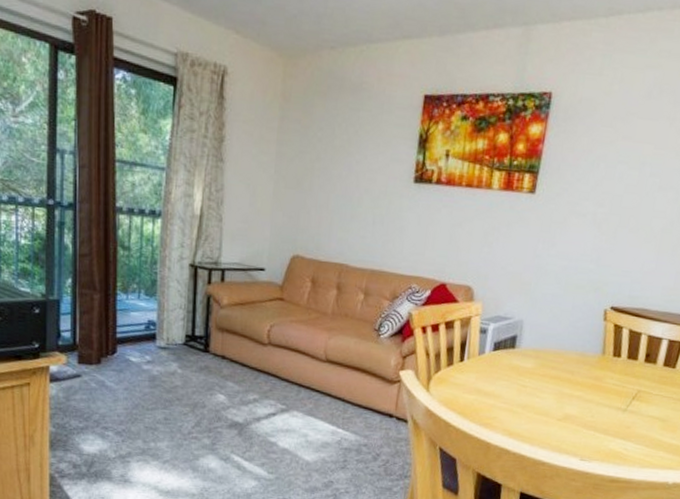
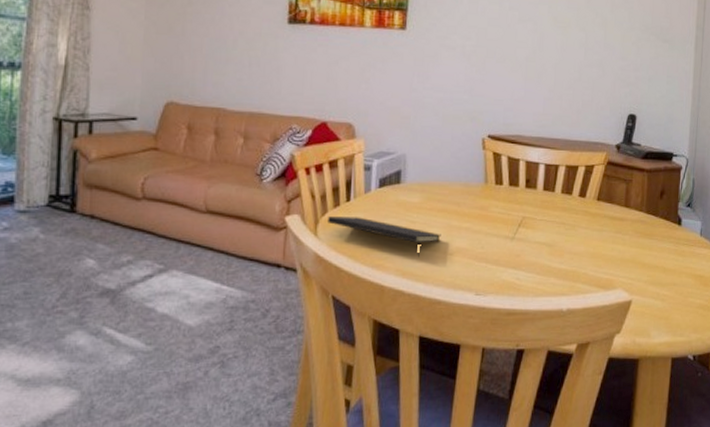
notepad: none [440,374,552,420] -> present [328,216,441,257]

